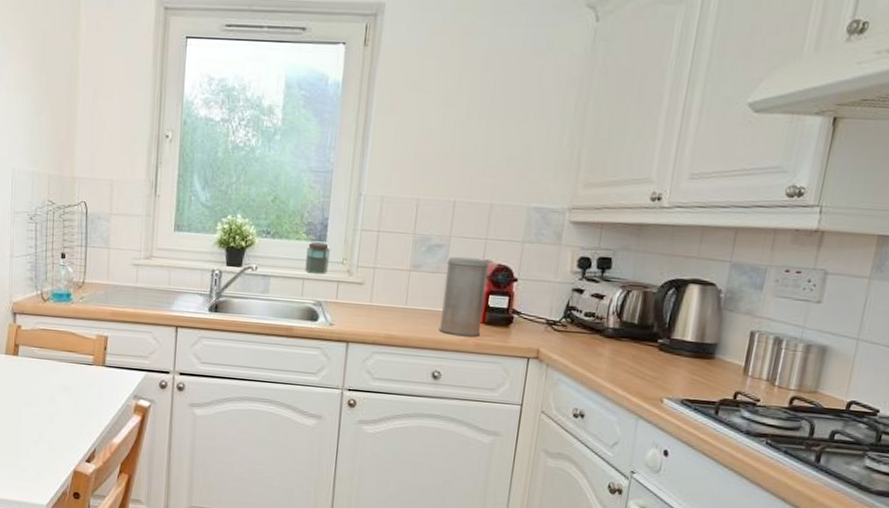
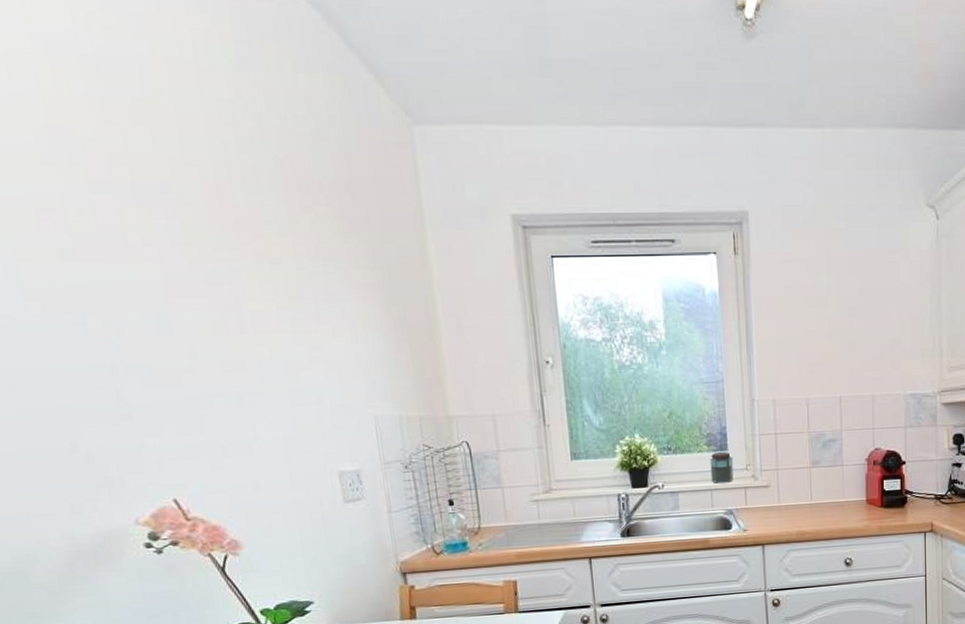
canister: present [438,256,489,338] -> none [842,447,881,523]

